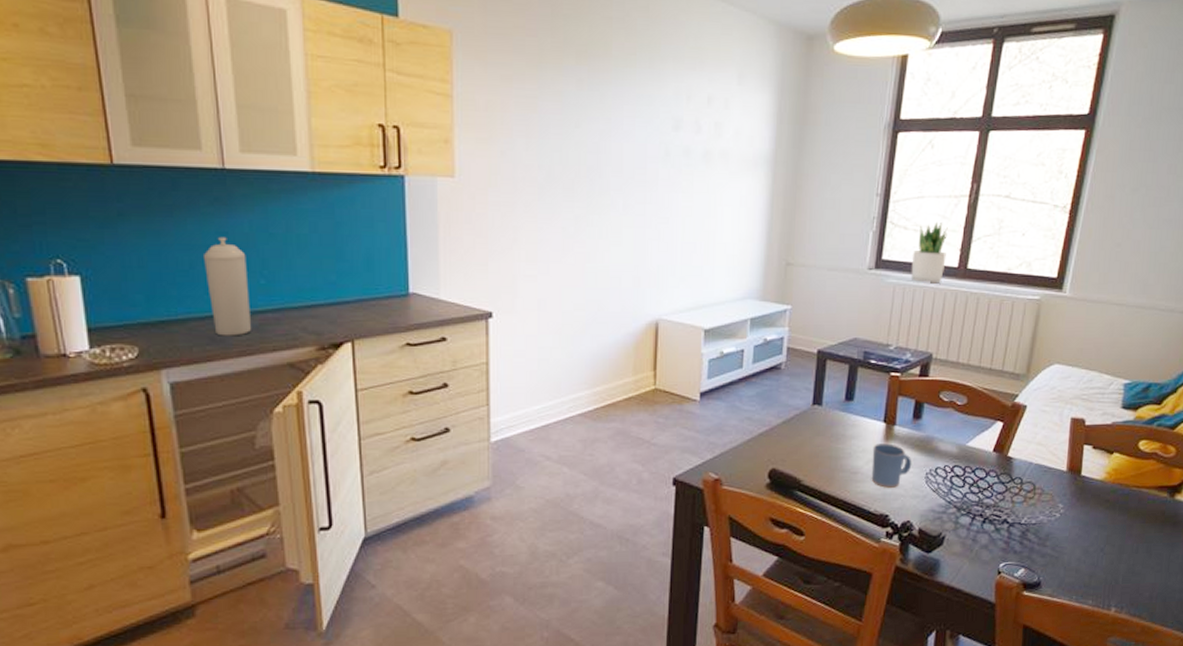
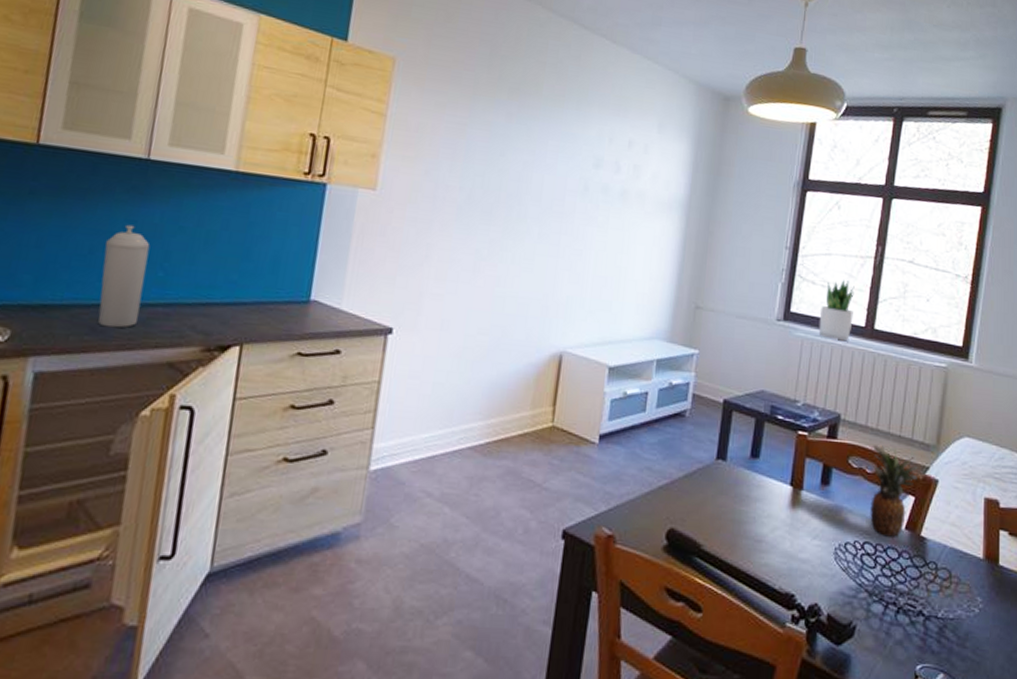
mug: present [871,443,912,488] -> none [776,509,820,562]
fruit: none [959,379,1008,459] -> present [870,445,919,537]

